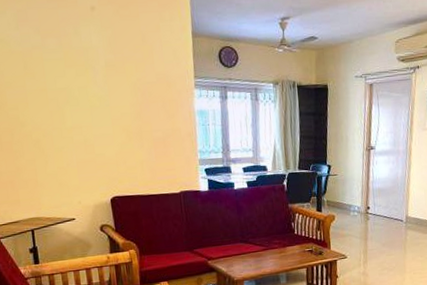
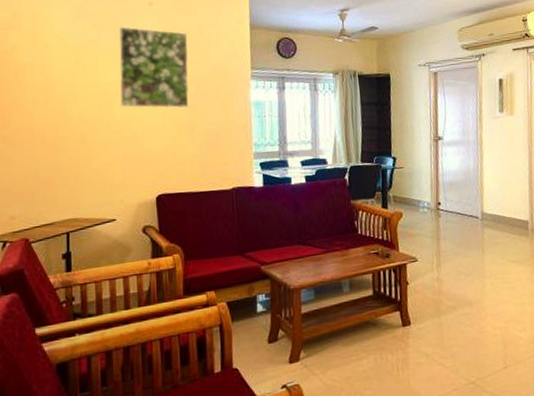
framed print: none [62,32,136,116] -> present [118,27,189,109]

